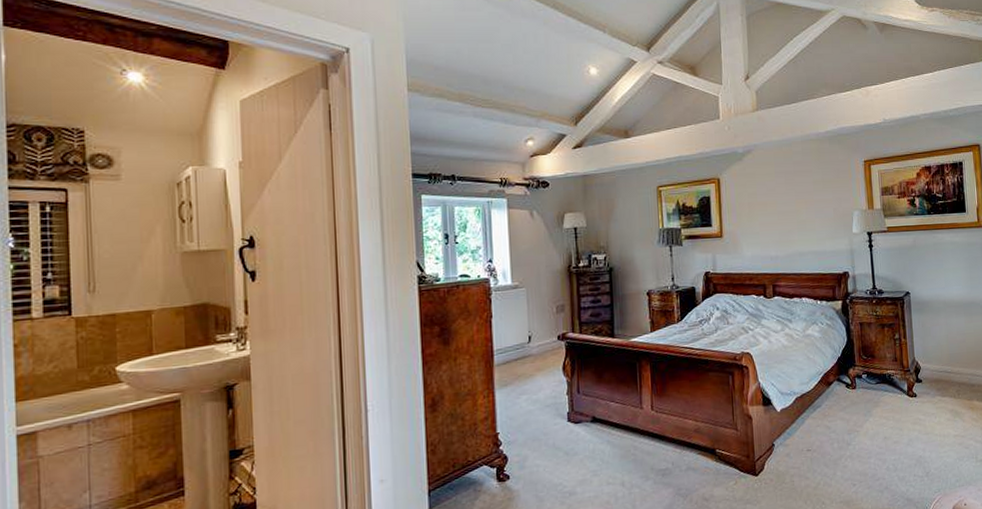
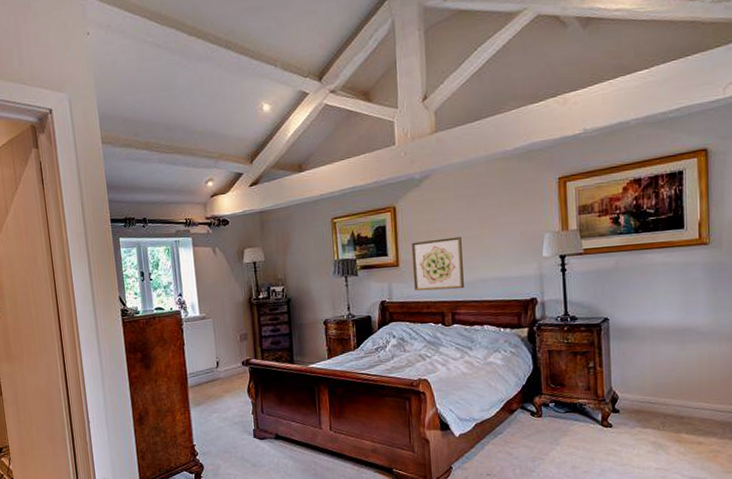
wall art: none [734,211,784,263] -> present [411,237,464,292]

